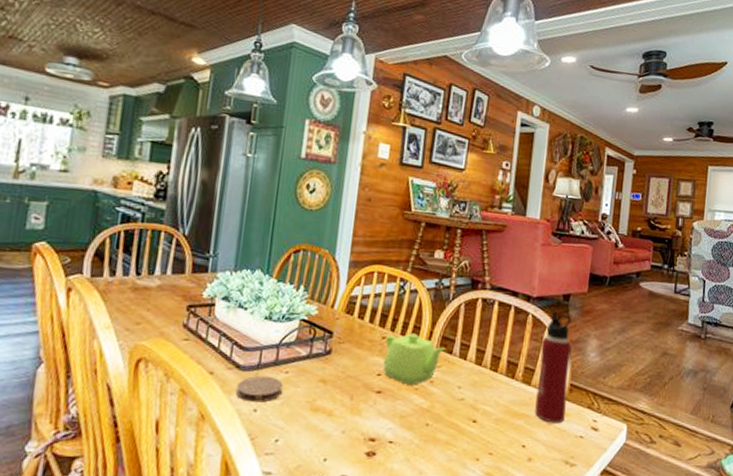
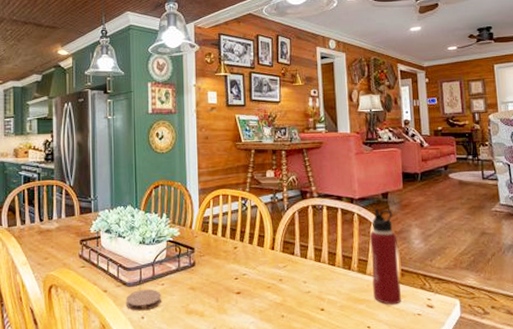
teapot: present [383,333,446,385] -> none [237,241,289,285]

